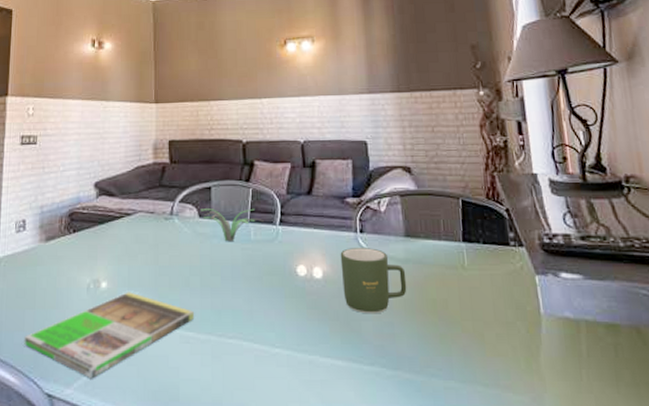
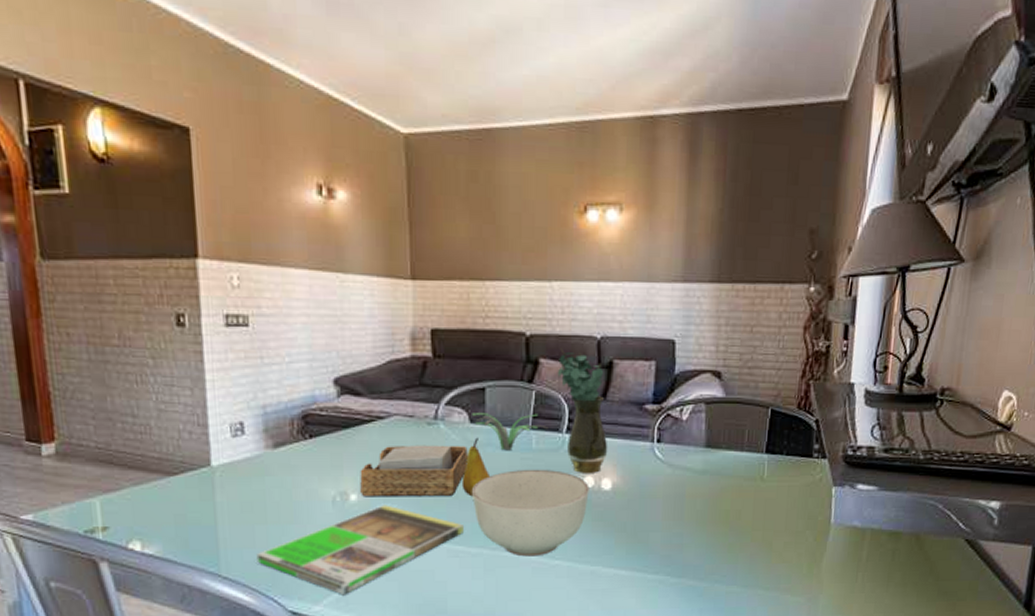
napkin holder: none [110,237,197,285] -> present [360,445,468,497]
fruit: none [192,230,217,285] -> present [461,437,491,497]
bowl: none [200,259,303,344] -> present [471,470,589,557]
vase: none [270,151,317,262] -> present [558,348,608,473]
mug: present [340,248,407,314] -> none [632,458,702,525]

